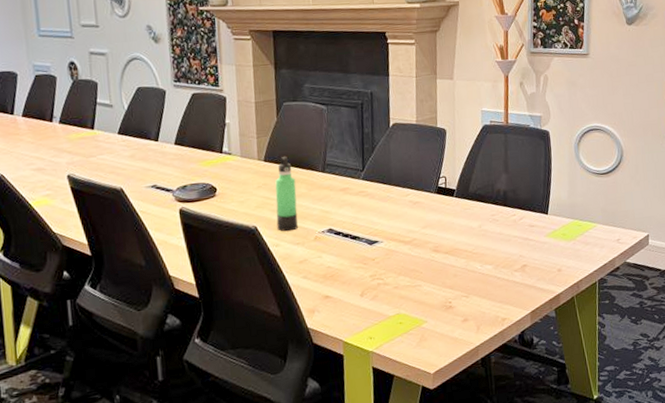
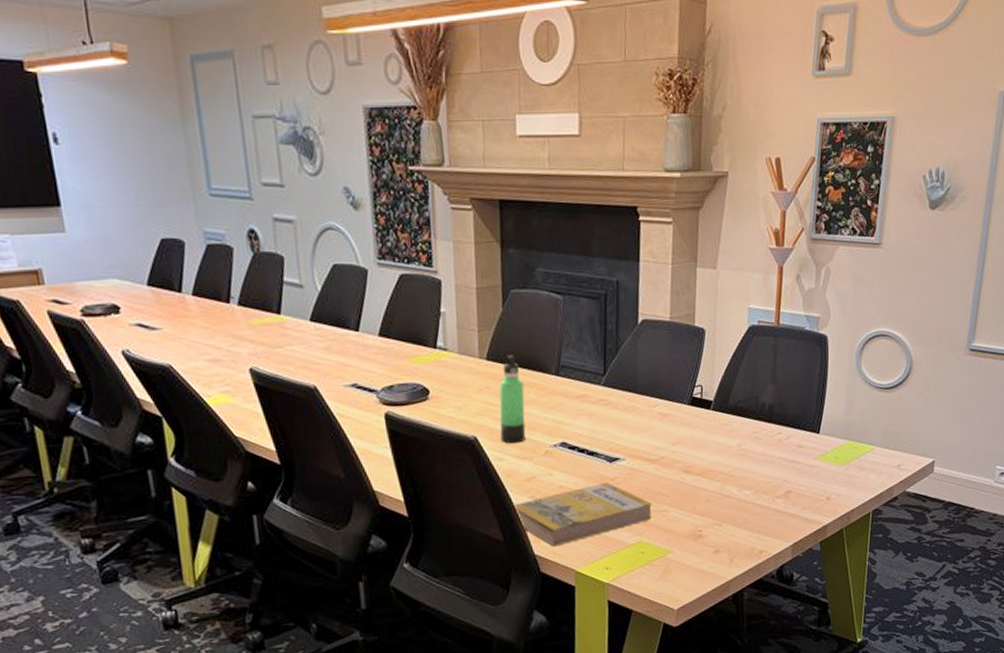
book: none [287,262,408,320] -> present [512,482,653,547]

